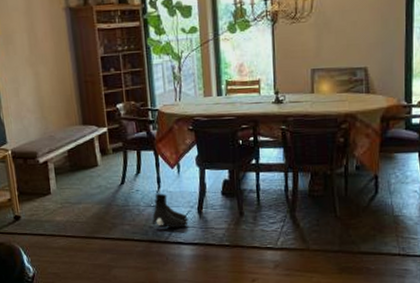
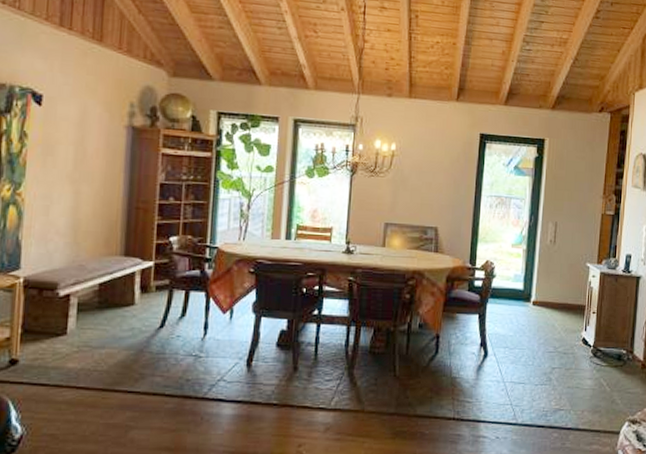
boots: present [152,193,187,228] -> none [190,340,233,383]

